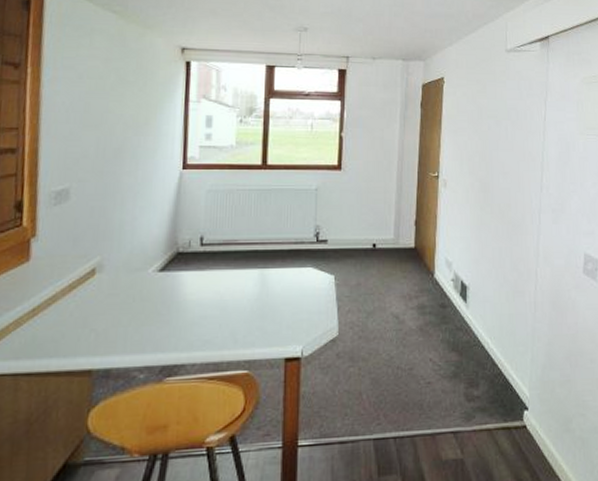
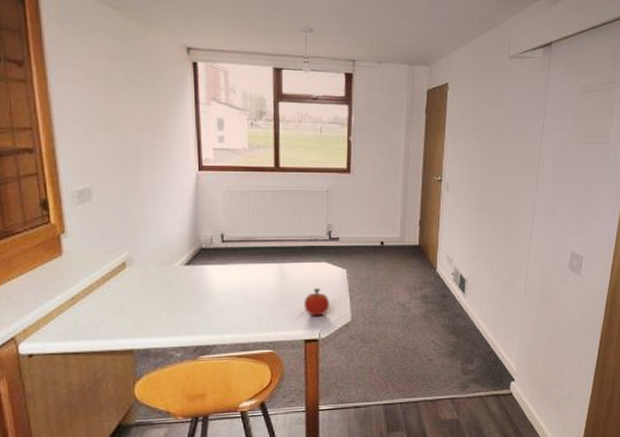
fruit: none [286,297,315,330] -> present [304,288,330,316]

